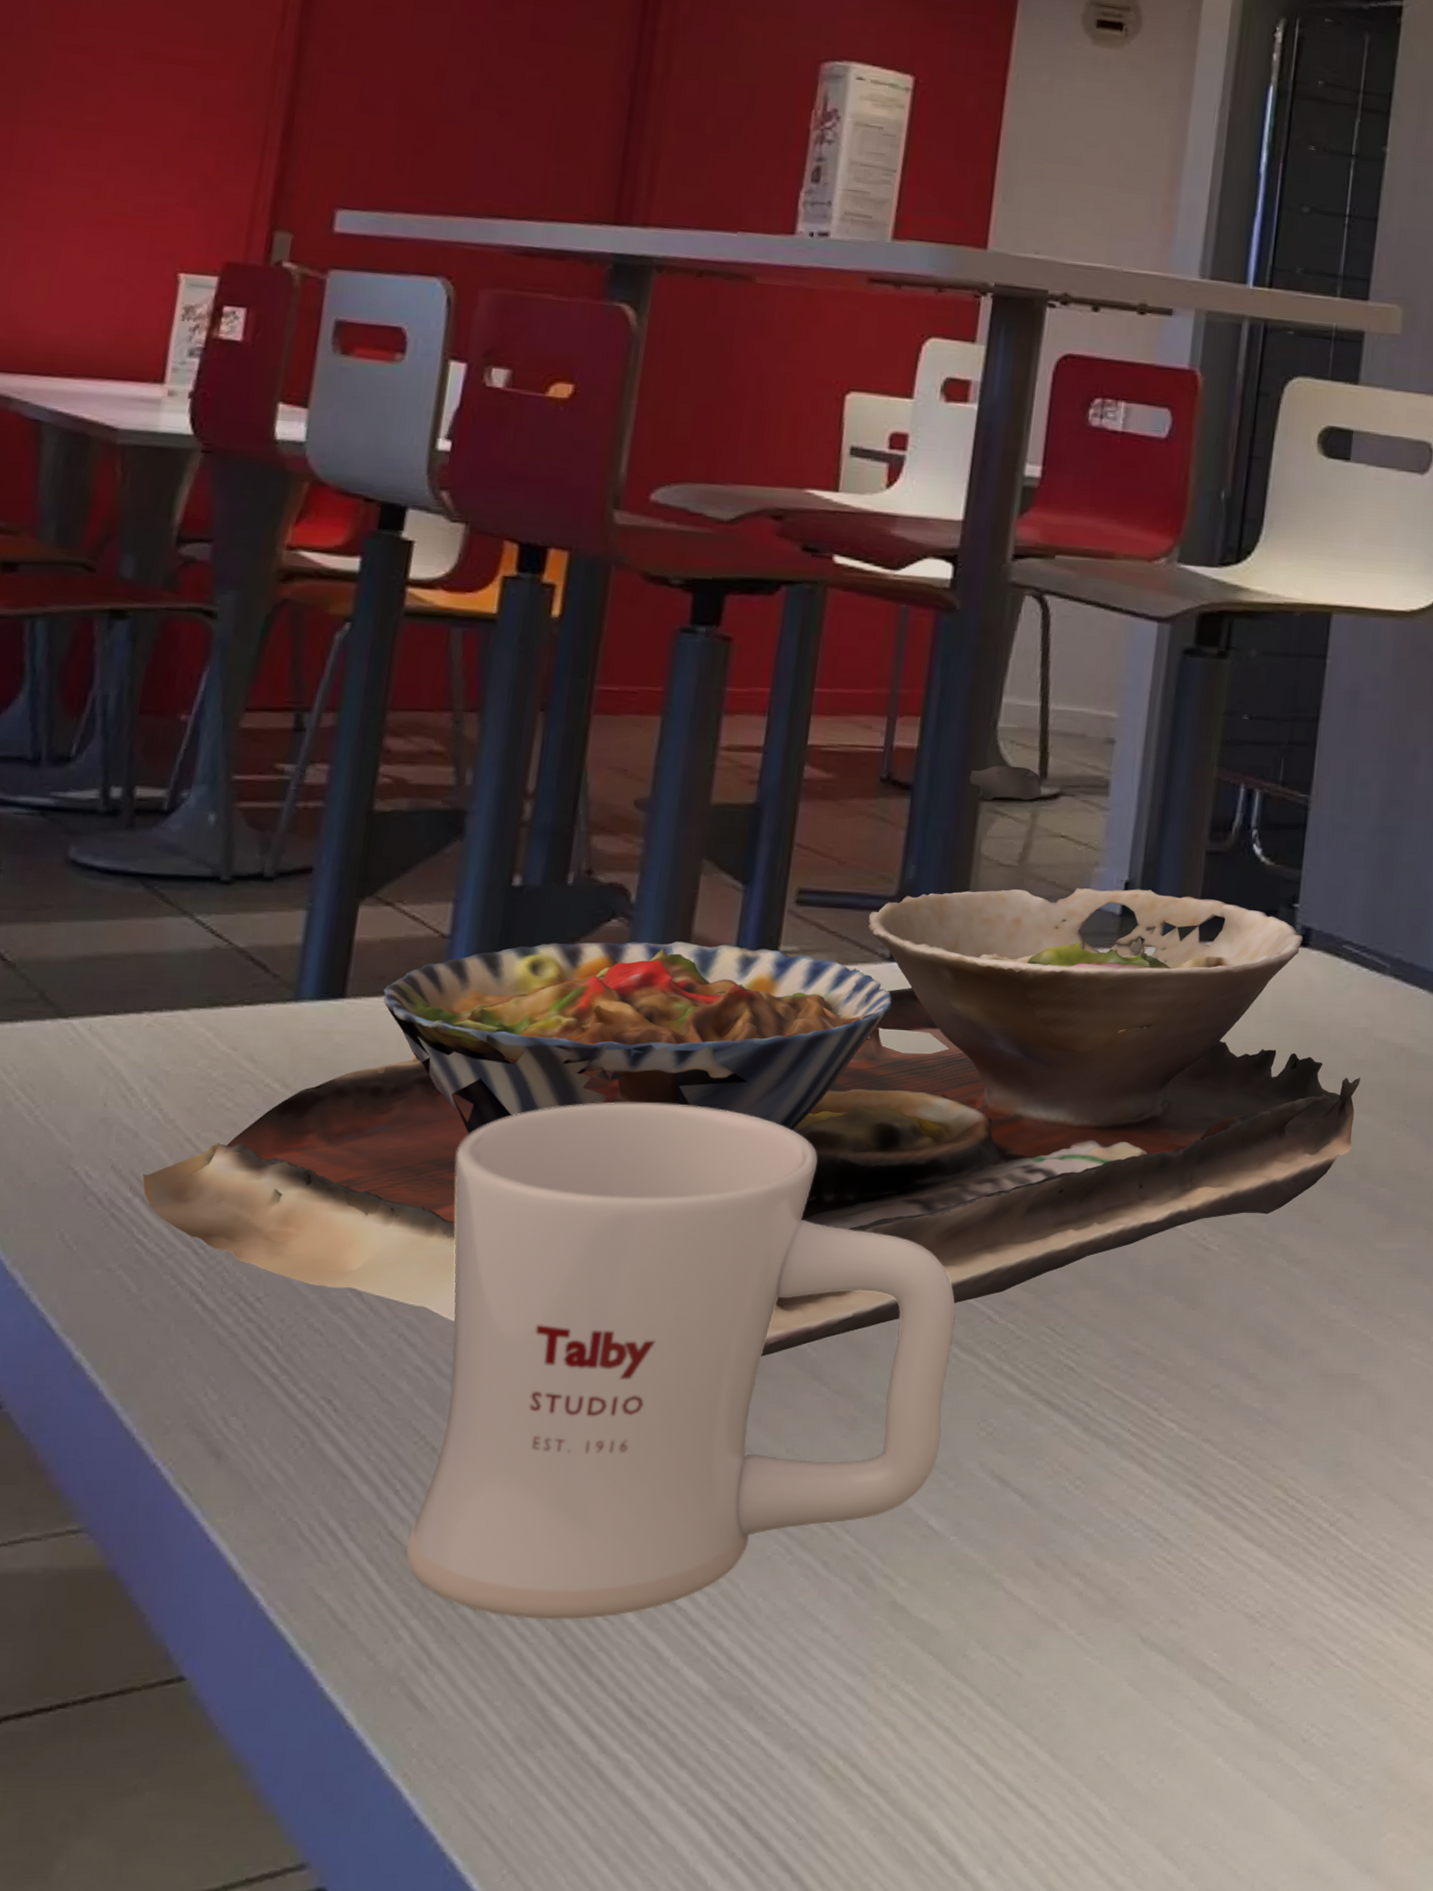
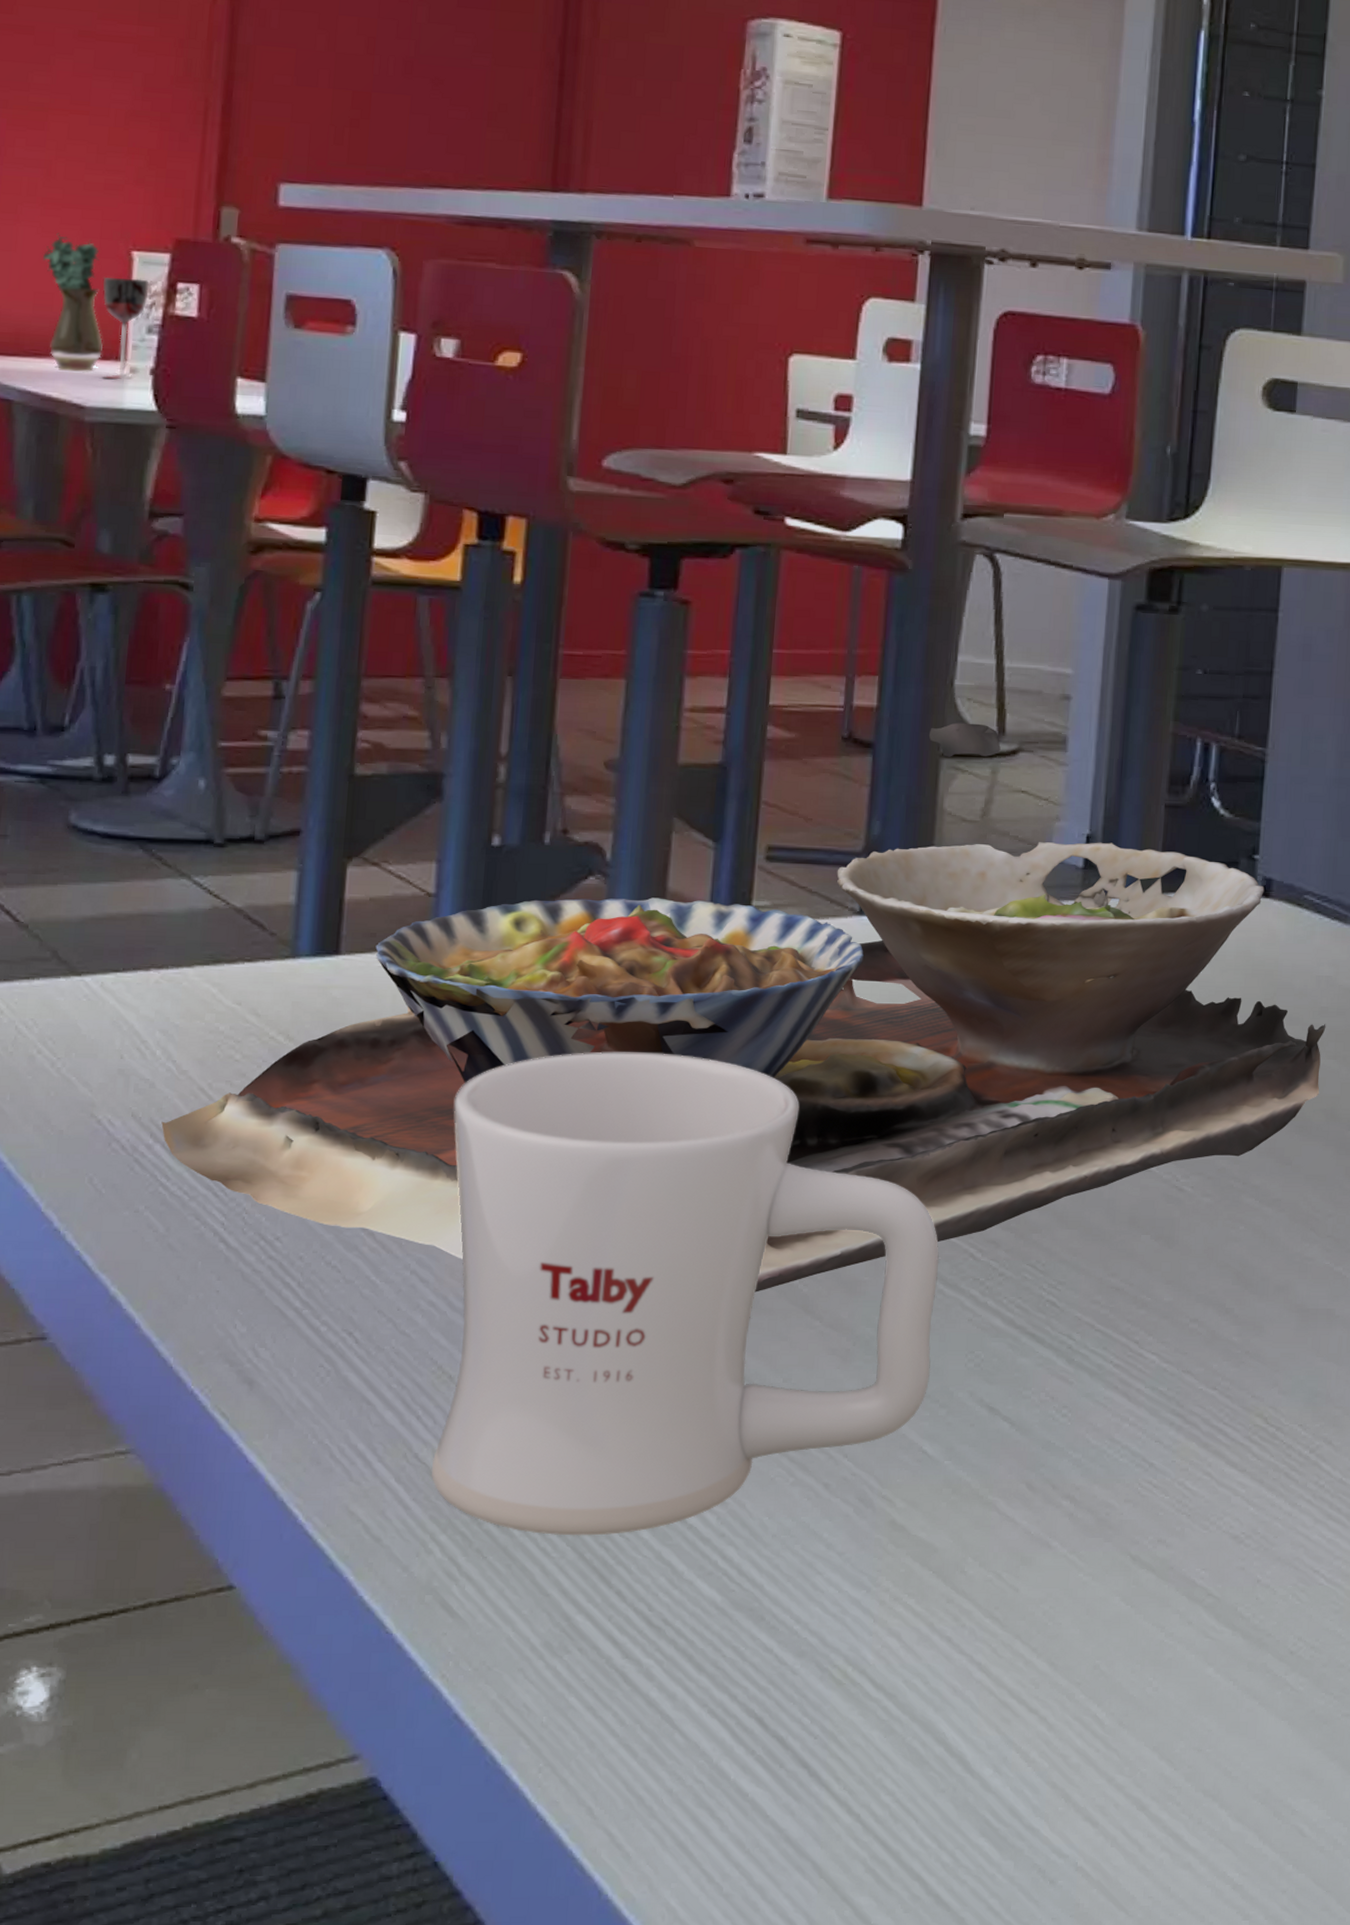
vase: none [85,253,145,395] -> present [42,233,103,373]
wineglass: none [138,298,195,403] -> present [102,276,150,380]

